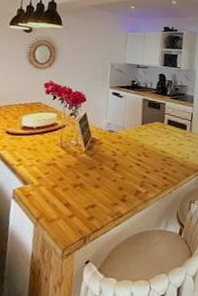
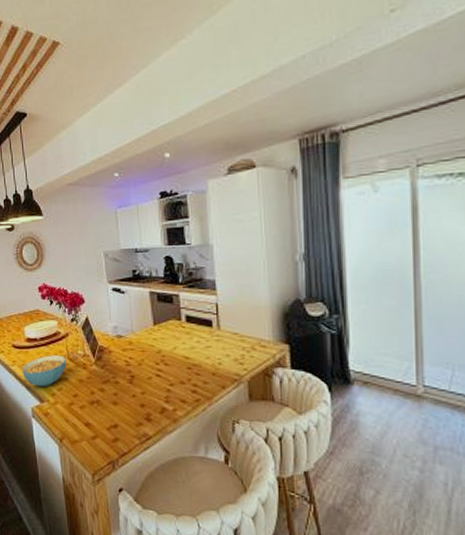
cereal bowl: none [10,142,59,171] -> present [21,355,67,387]

